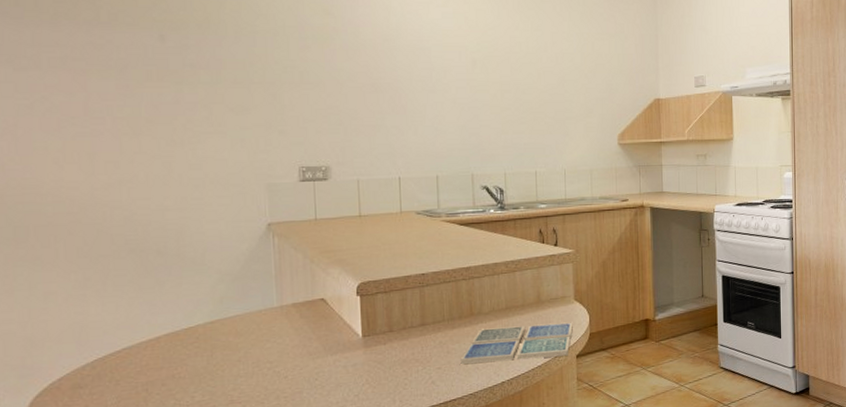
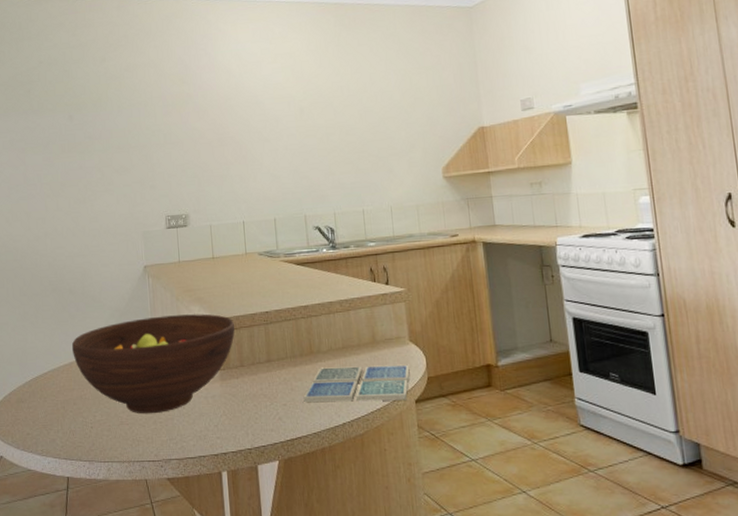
fruit bowl: none [159,277,385,390] -> present [71,314,236,414]

